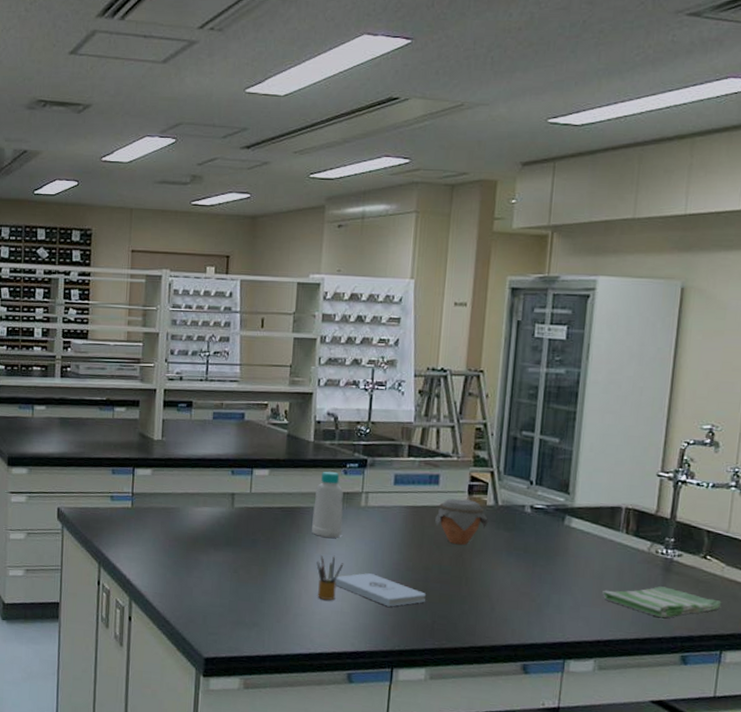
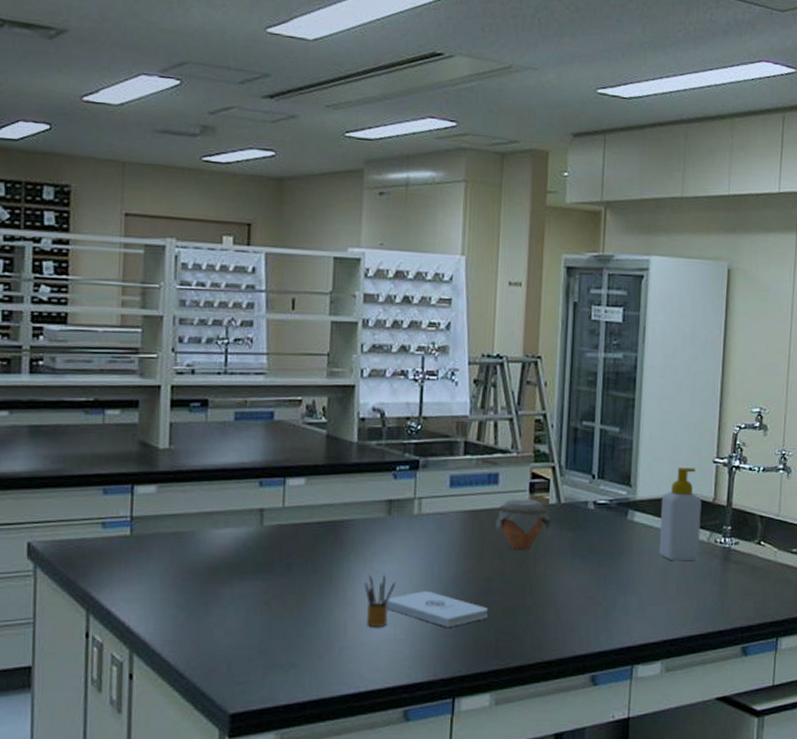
bottle: present [312,471,343,539] -> none [358,476,394,555]
soap bottle: none [595,479,643,568] -> present [658,468,702,561]
dish towel: present [602,586,722,618] -> none [667,577,776,610]

